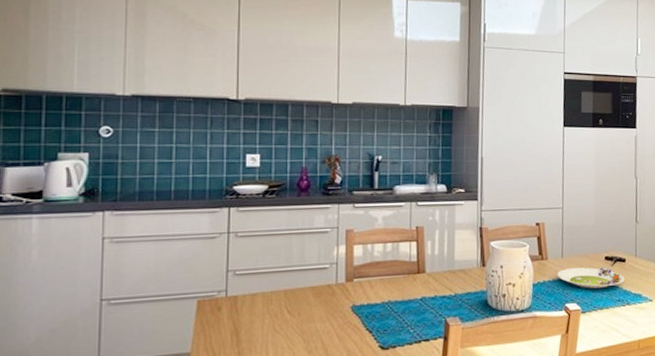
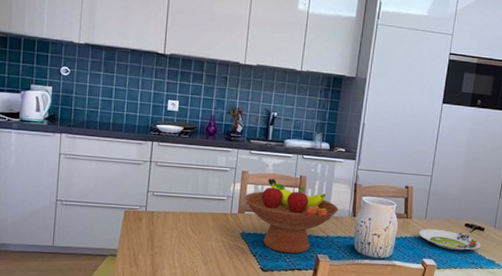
fruit bowl: none [352,234,465,323] -> present [244,178,339,254]

